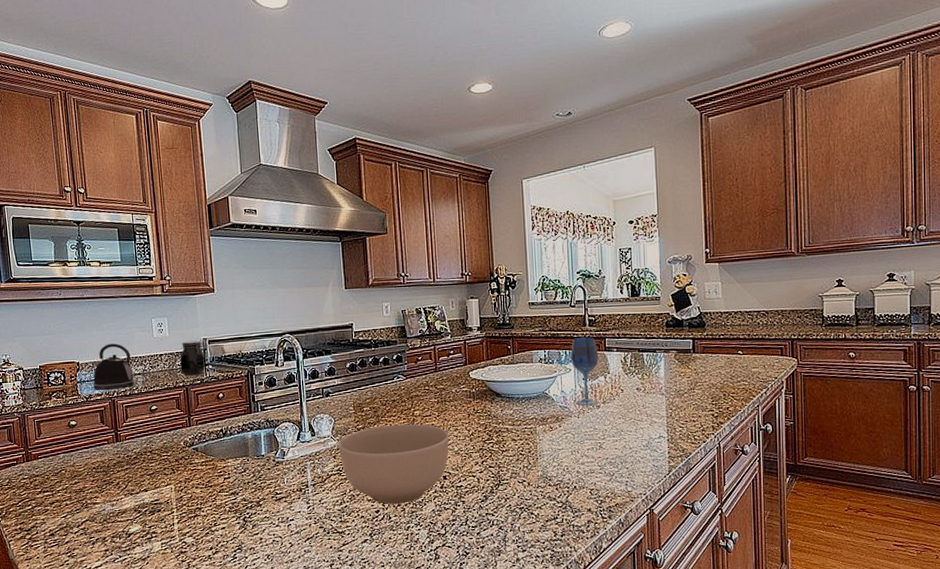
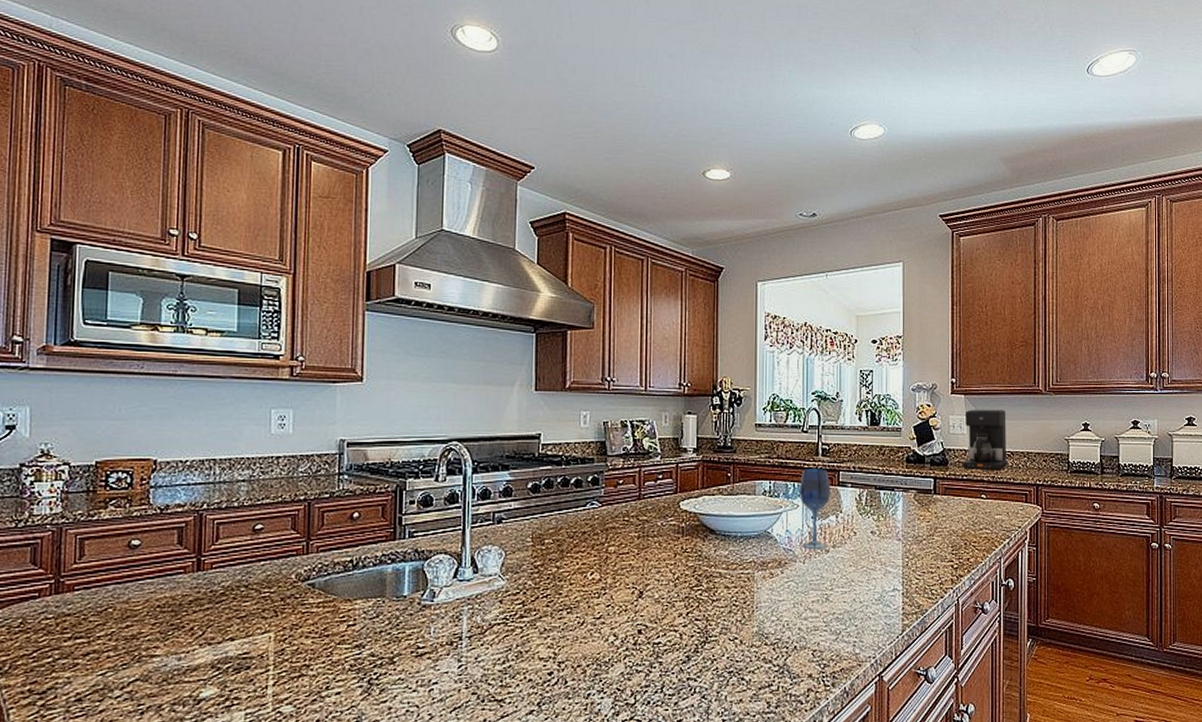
kettle: present [92,343,134,390] -> none [173,438,235,499]
jar: present [179,340,206,376] -> none [303,442,340,487]
bowl: present [338,423,450,504] -> none [507,562,650,664]
coffee maker: none [719,273,763,329] -> present [963,409,1008,471]

